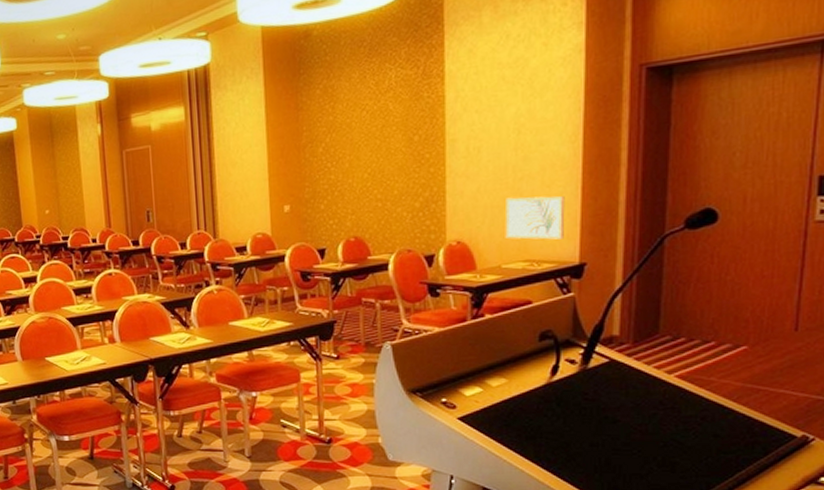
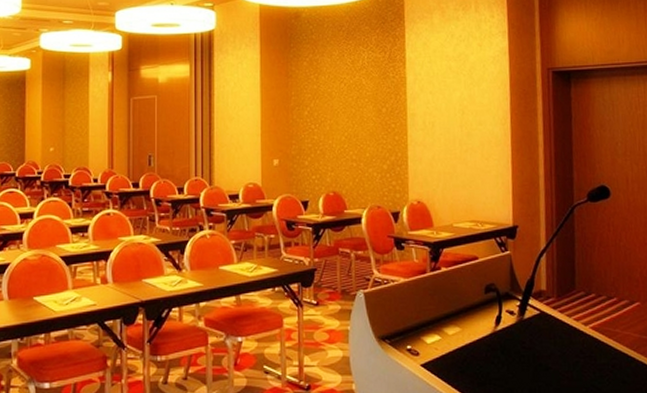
wall art: present [505,196,565,240] -> none [455,166,501,204]

